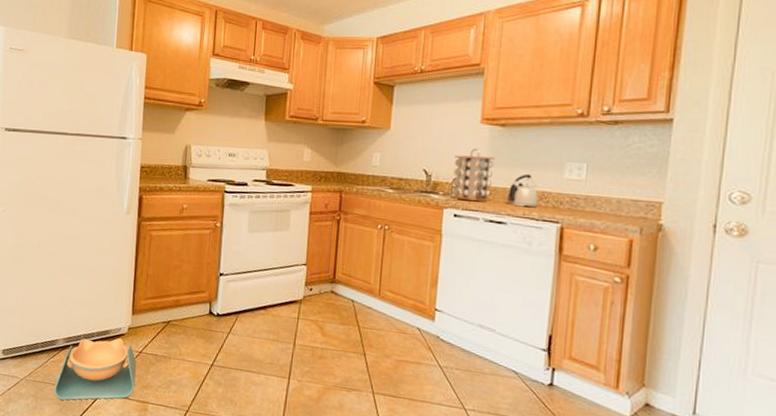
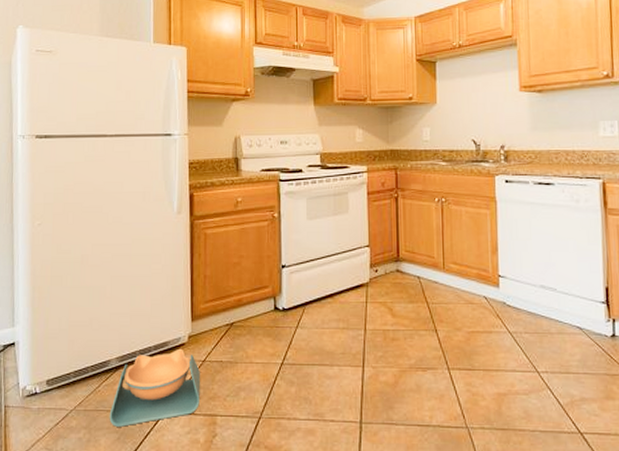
spice rack: present [450,148,496,202] -> none [500,115,538,166]
kettle: present [505,174,539,207] -> none [550,135,580,167]

